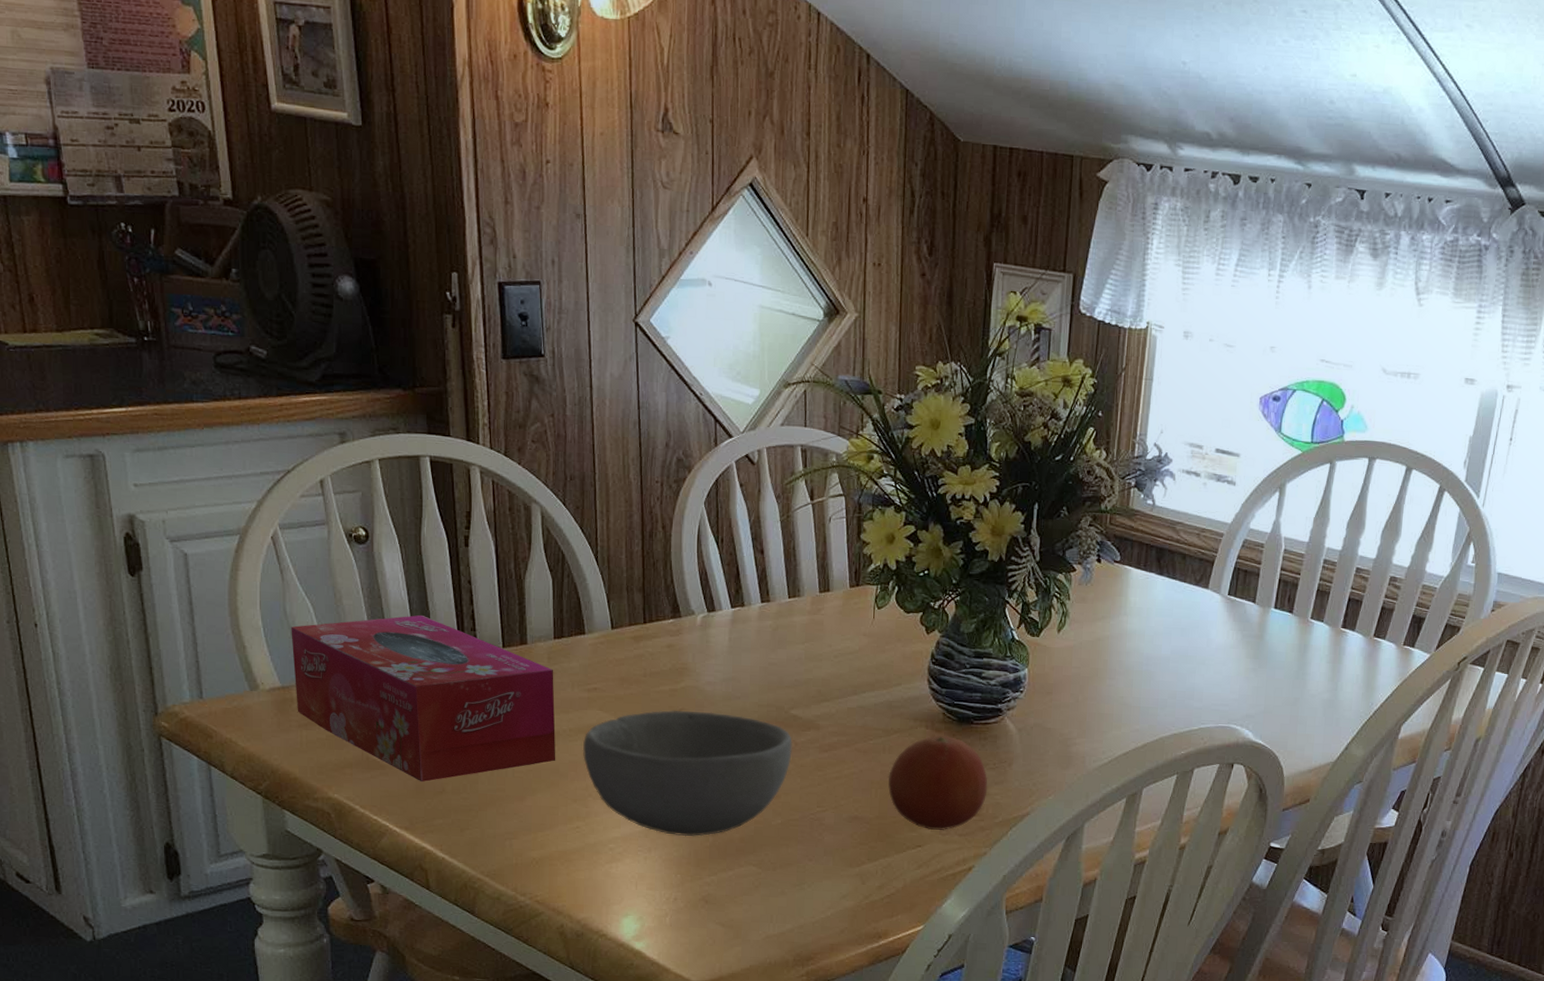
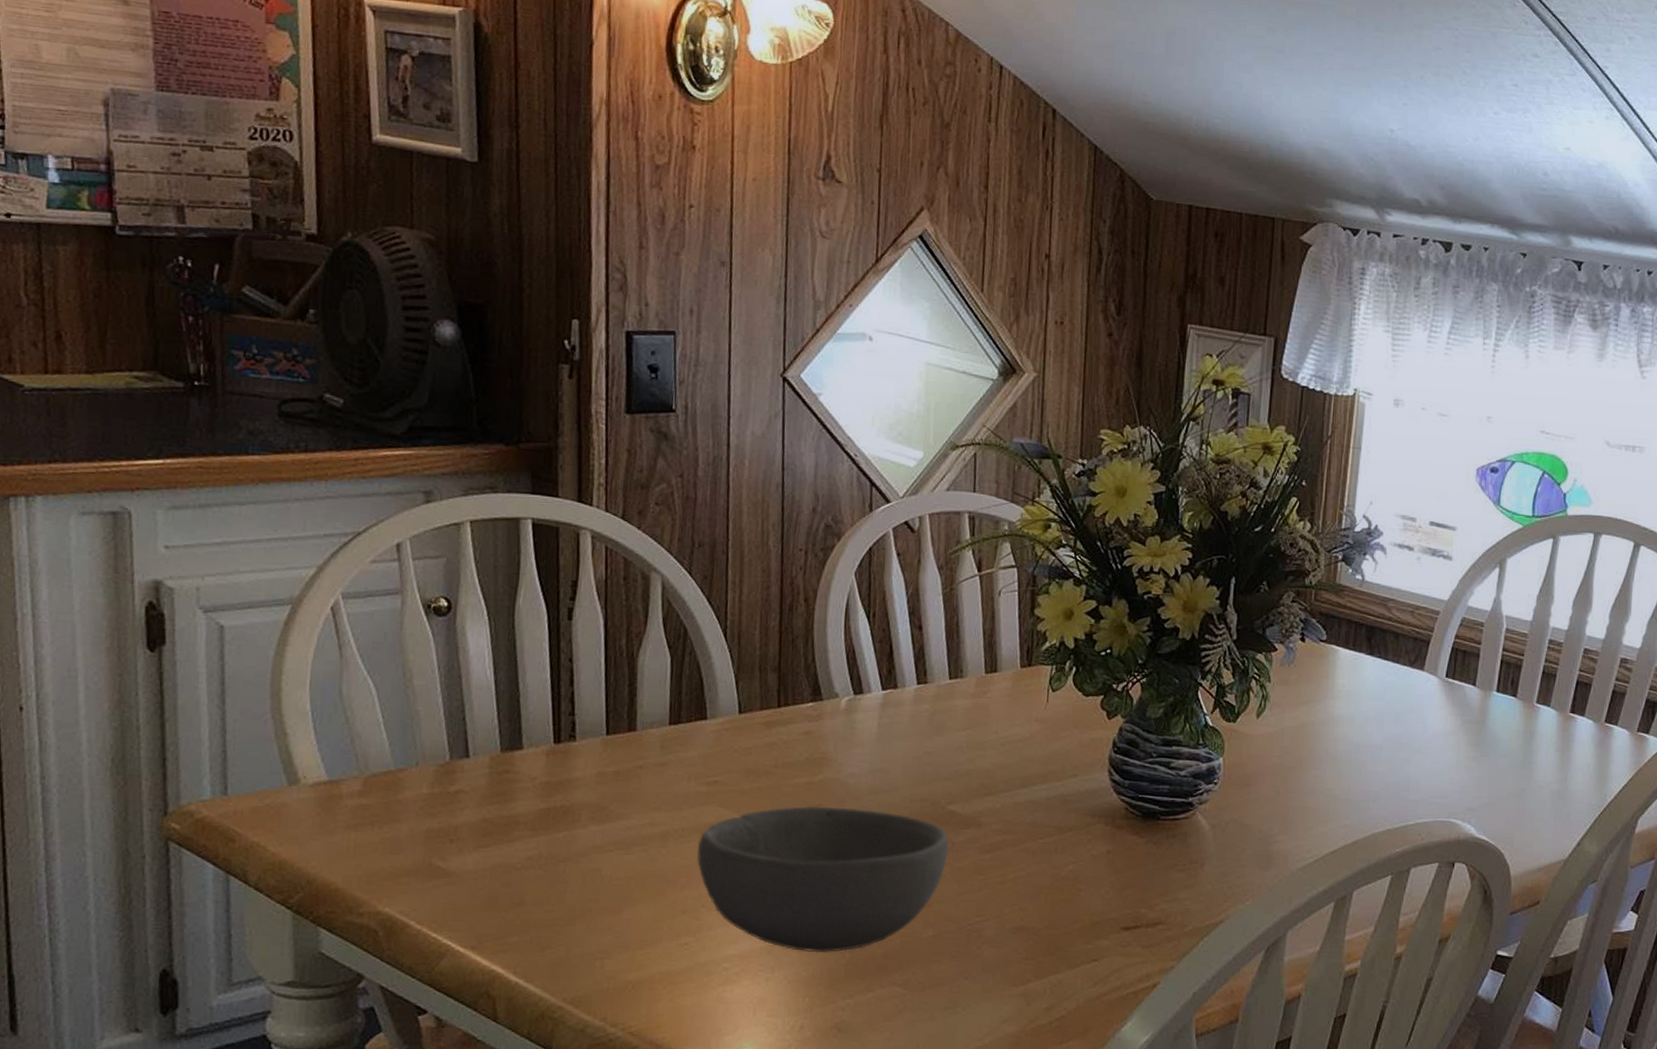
tissue box: present [291,614,556,782] -> none [345,697,667,893]
fruit: present [888,735,988,830] -> none [1060,832,1176,941]

